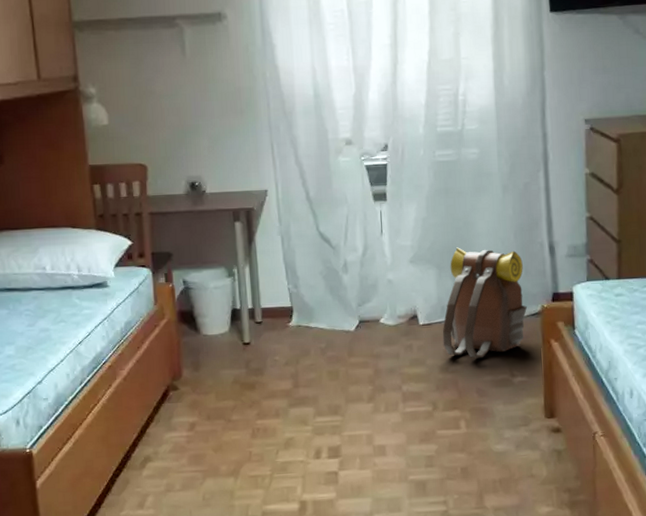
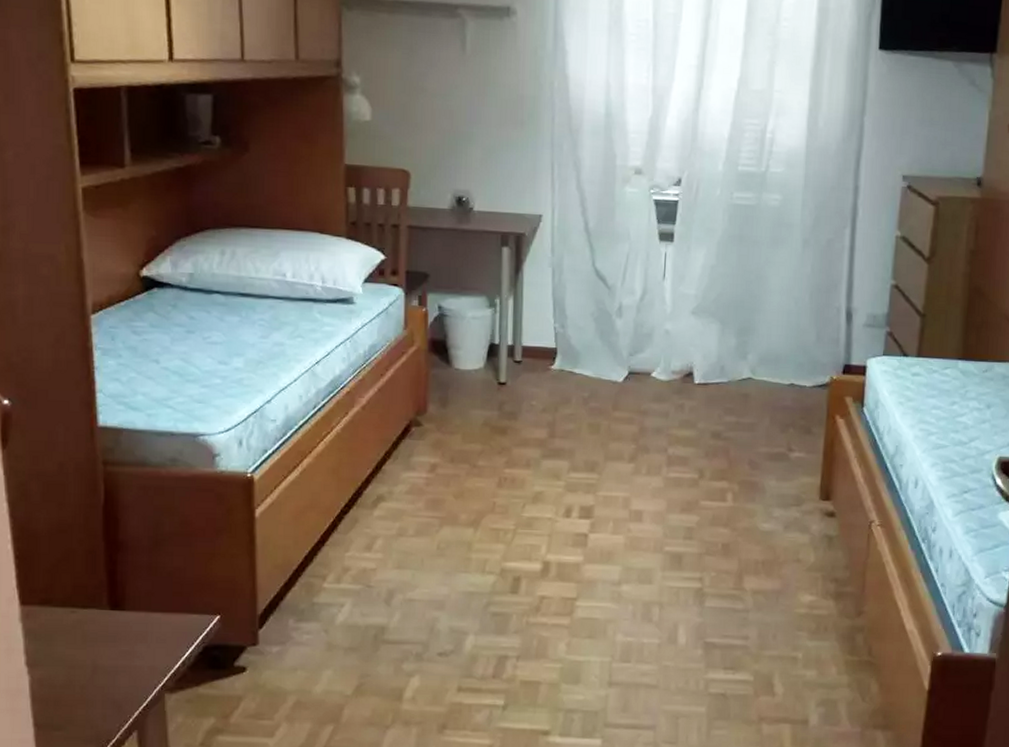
backpack: present [442,247,528,359] -> none [718,302,816,428]

